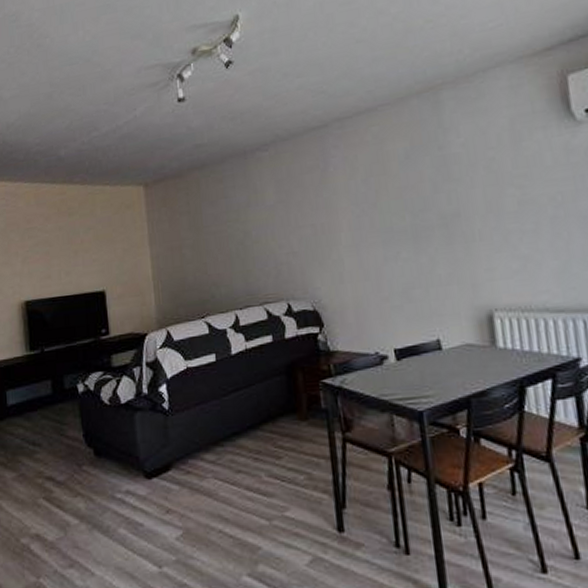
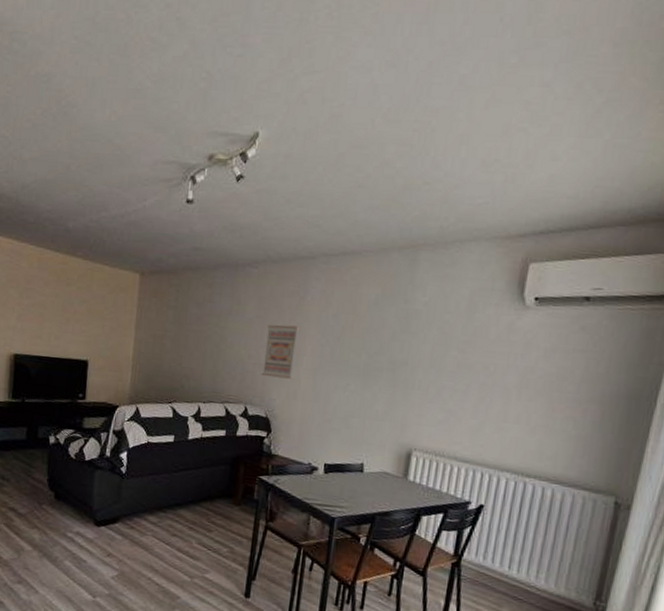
wall art: none [293,201,333,265] -> present [261,325,299,379]

